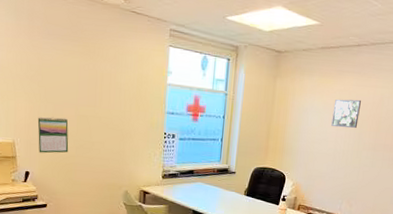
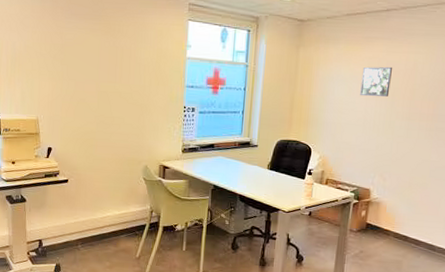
calendar: present [37,117,69,153] -> none [60,94,90,129]

